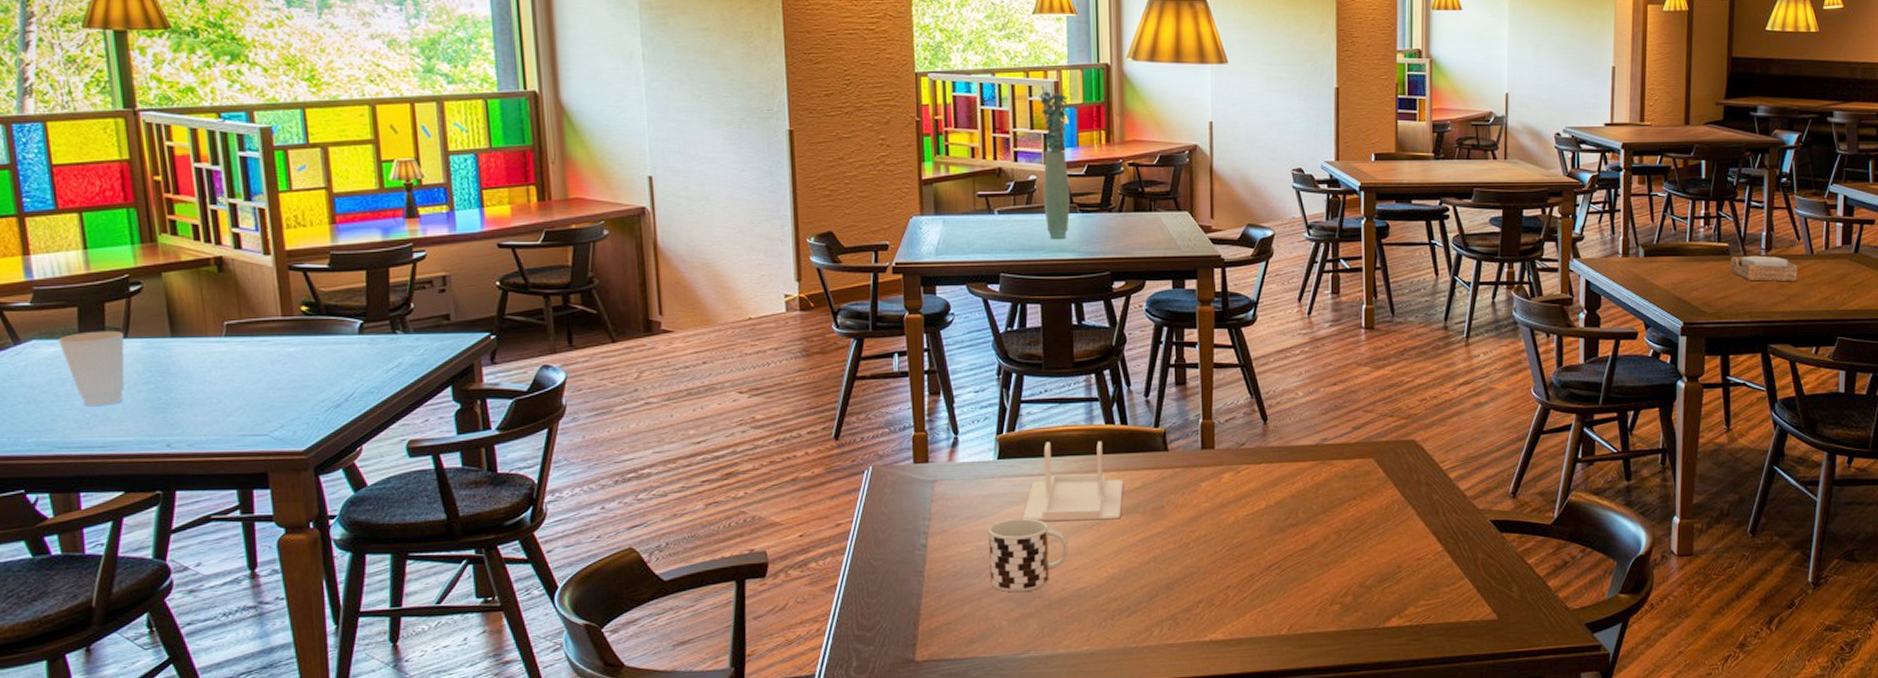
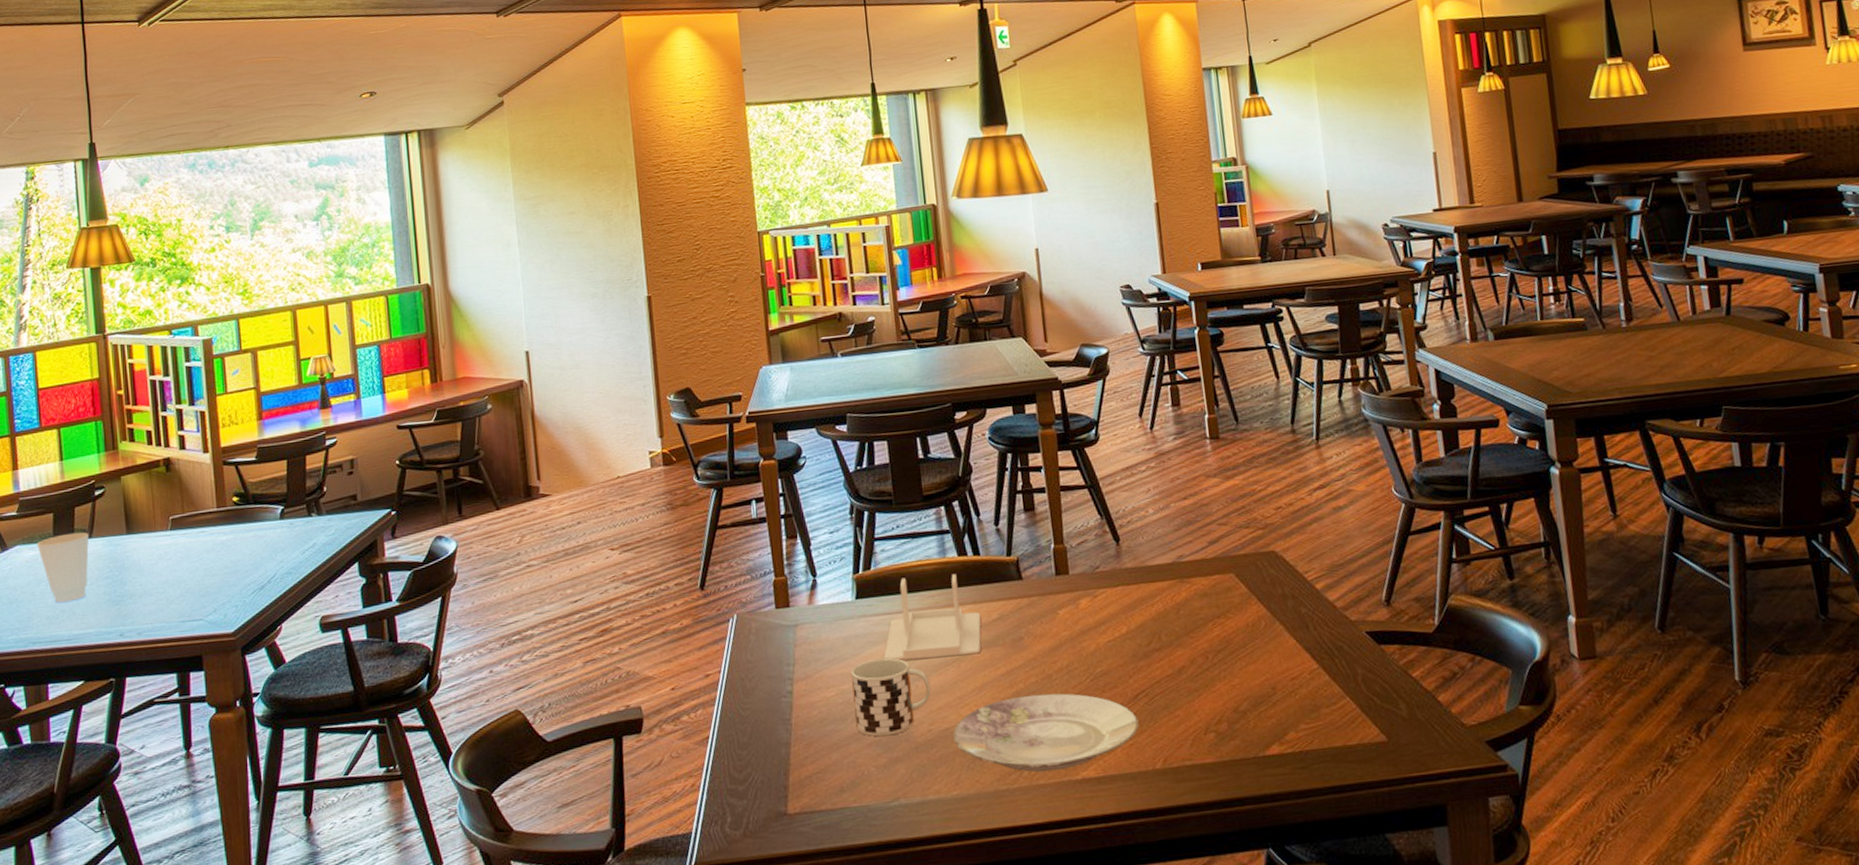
vase: present [1039,85,1071,239] -> none [872,231,909,376]
plate: none [1087,560,1269,633] -> present [953,693,1139,772]
napkin holder: present [1730,255,1798,282] -> none [1589,327,1667,355]

